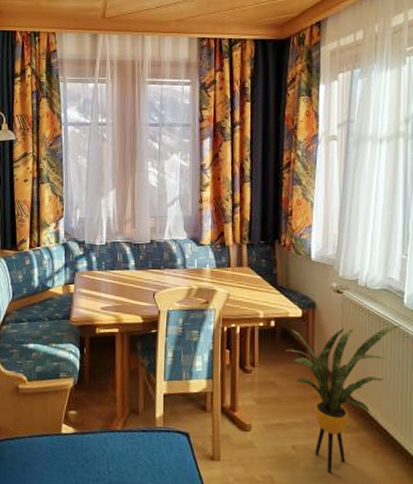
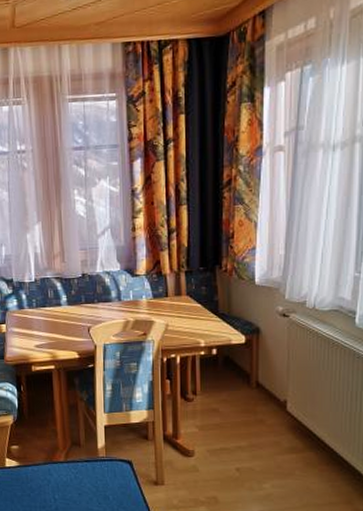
house plant: present [284,325,400,472] -> none [227,346,351,491]

